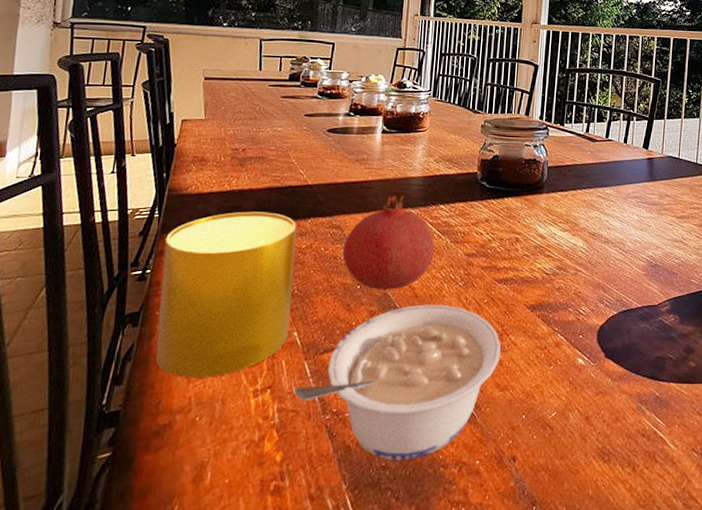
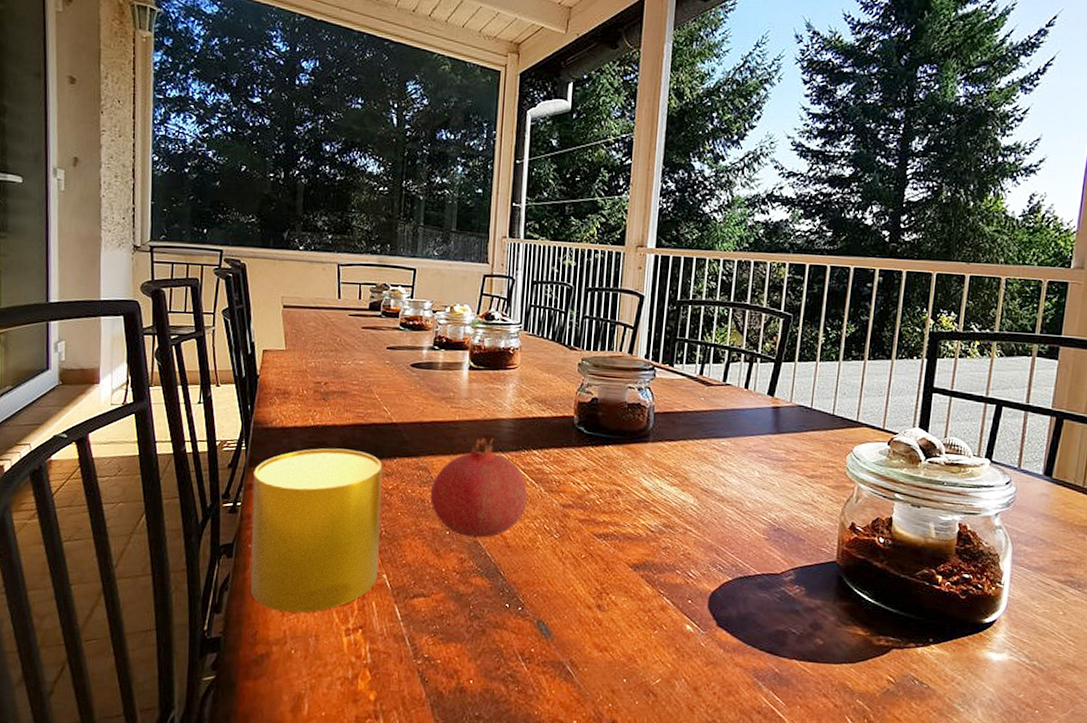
legume: present [293,304,502,460] -> none [384,555,601,712]

